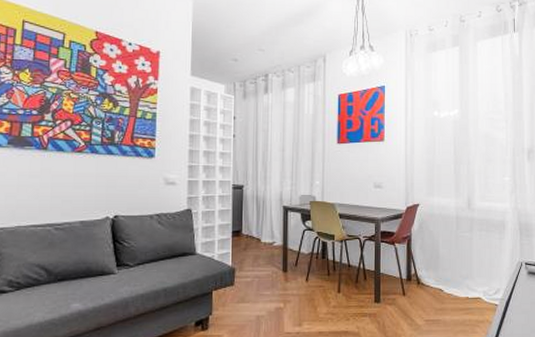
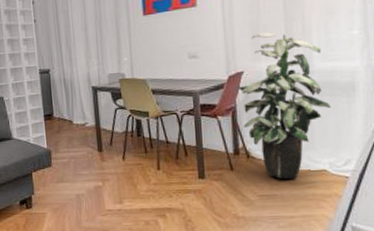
indoor plant: none [412,171,487,306] -> present [236,32,332,180]

